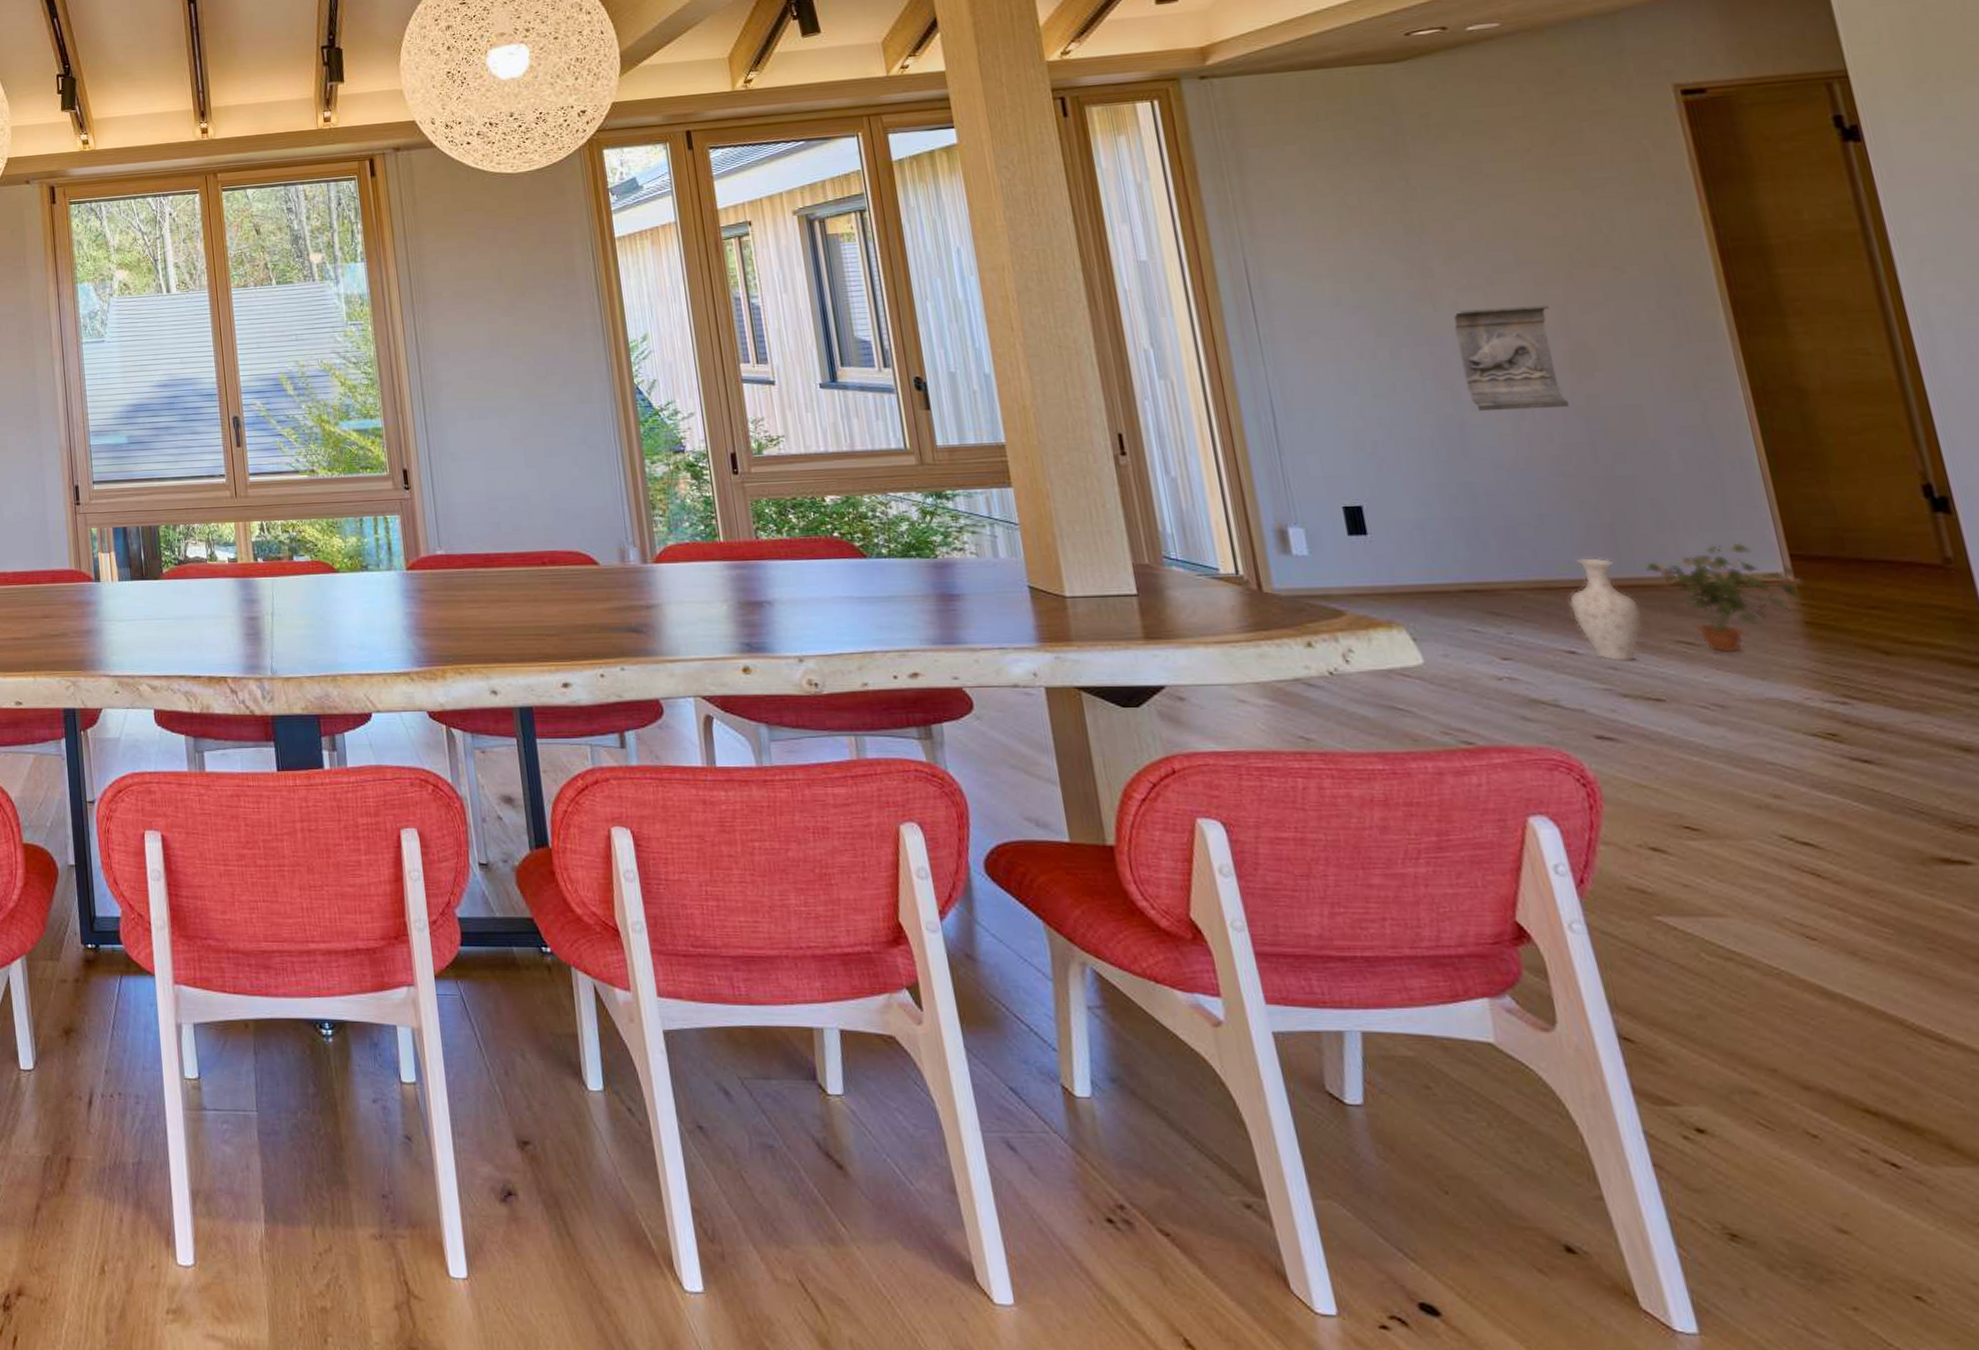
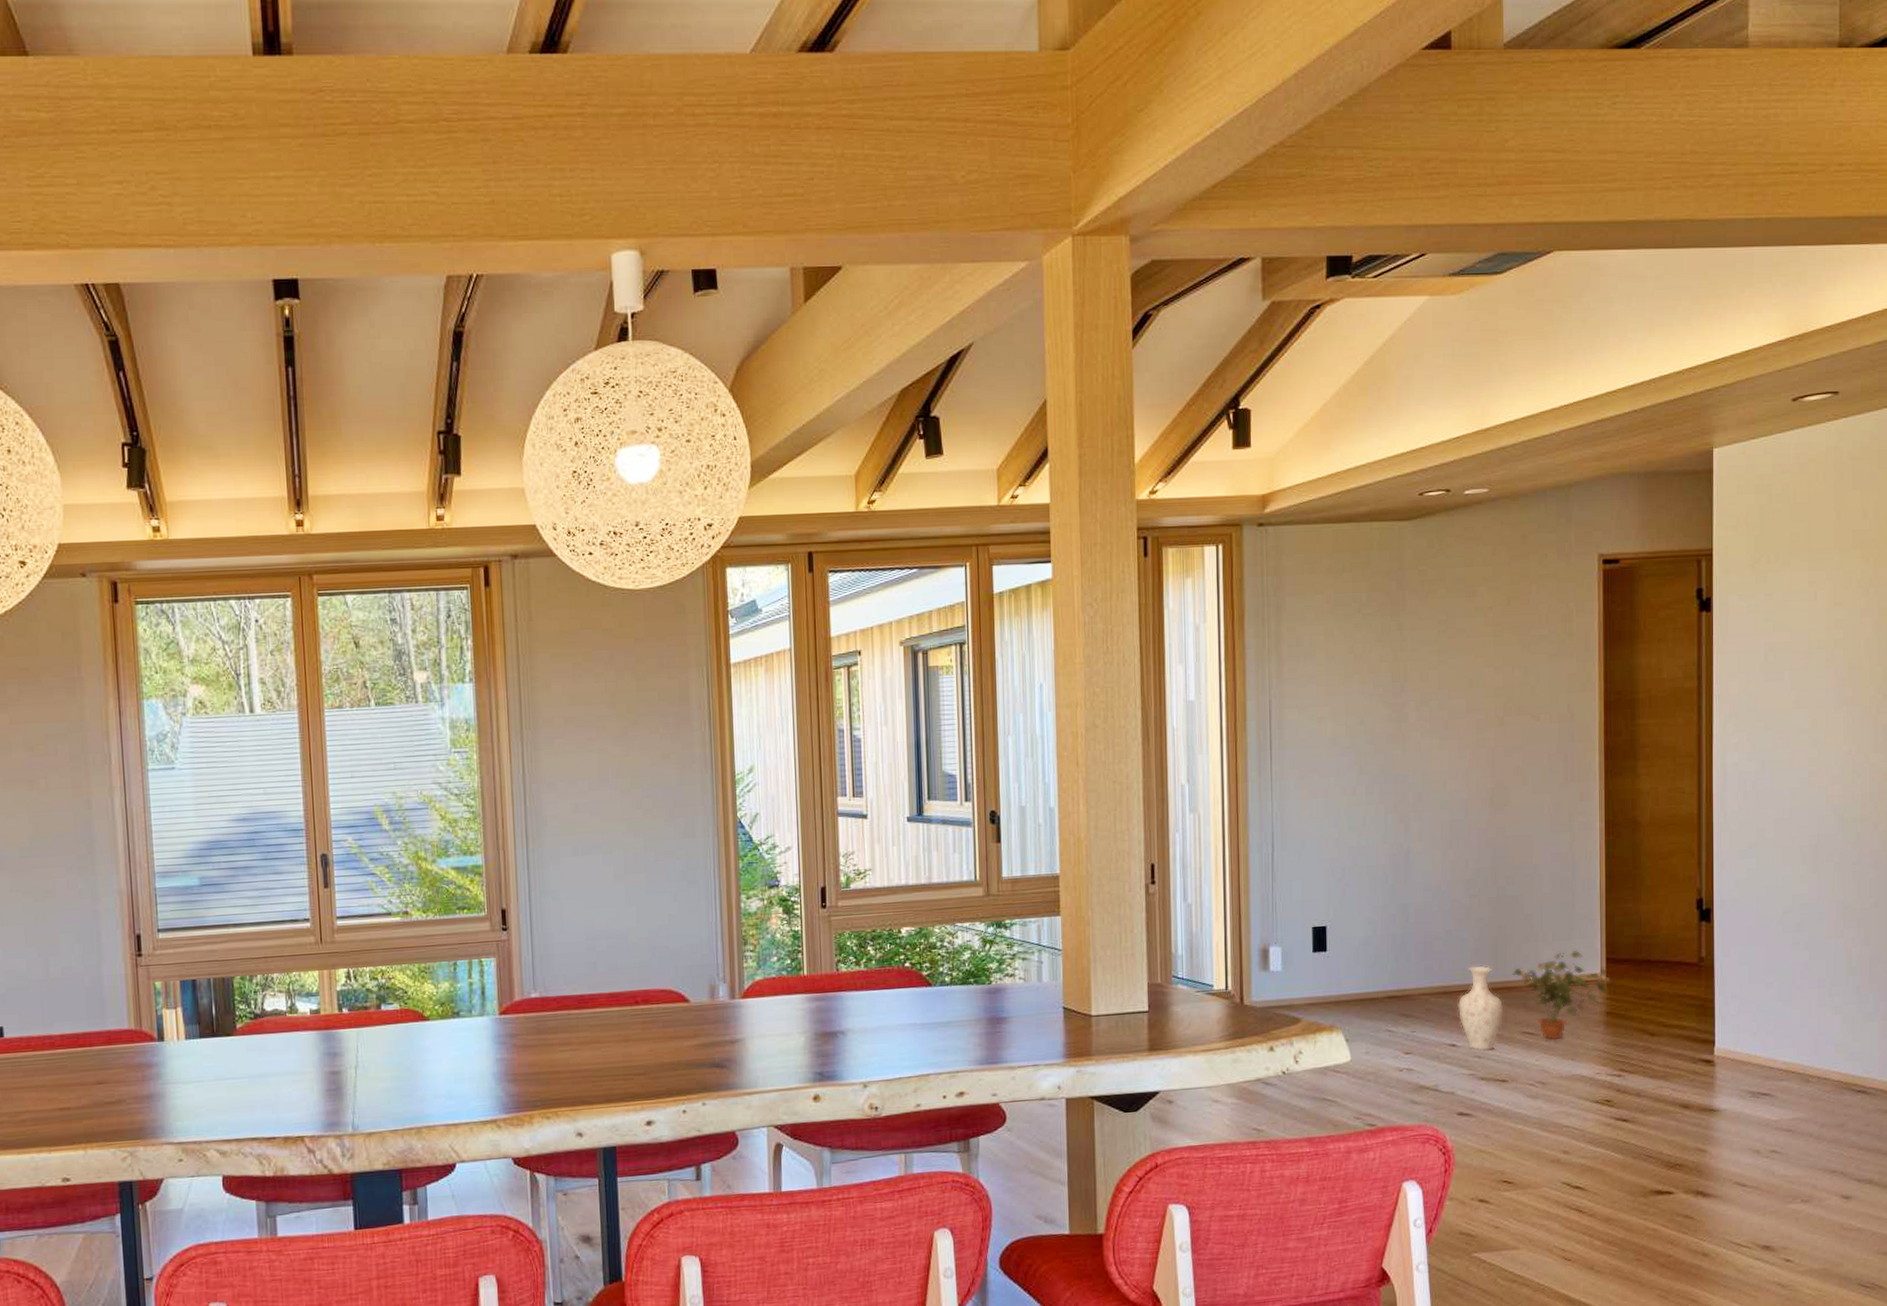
architectural ornament: present [1454,305,1570,412] -> none [1415,748,1484,842]

